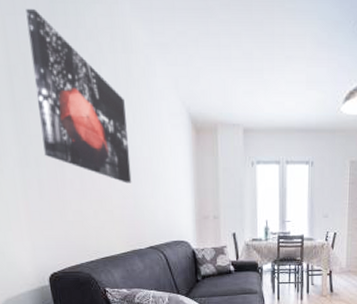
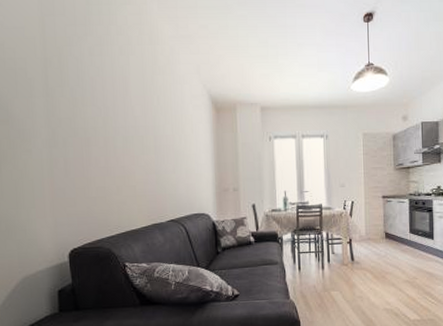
wall art: present [26,8,132,184] -> none [64,10,155,160]

